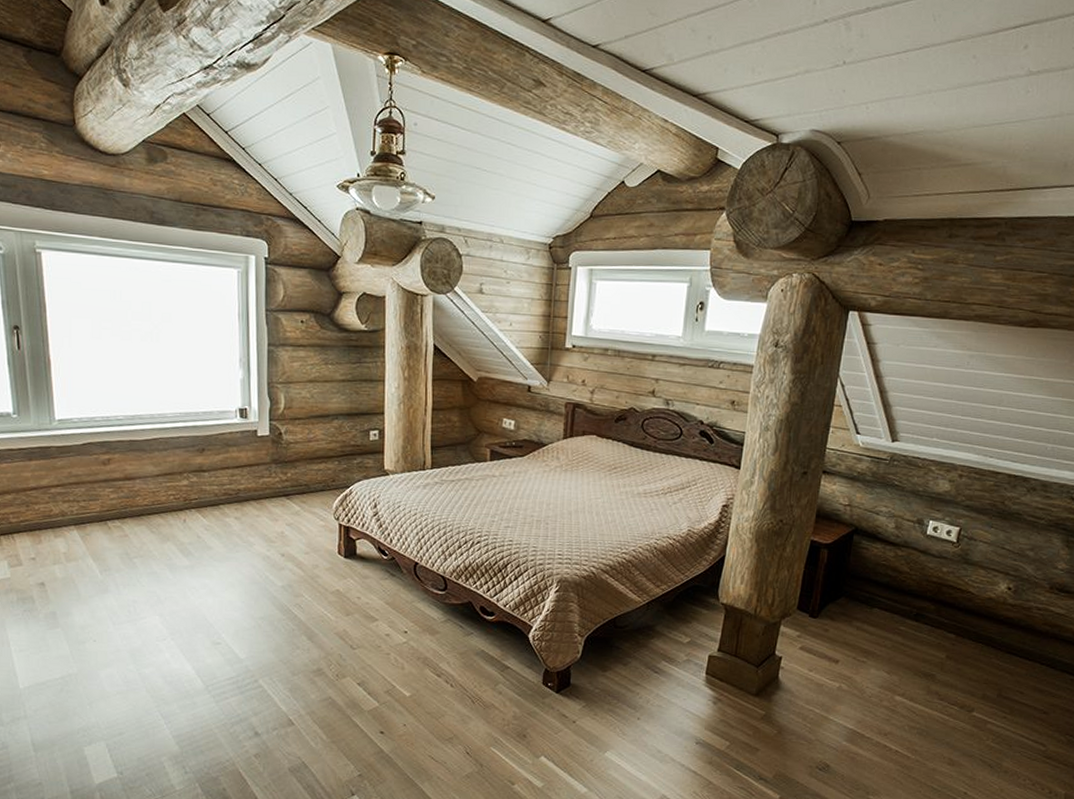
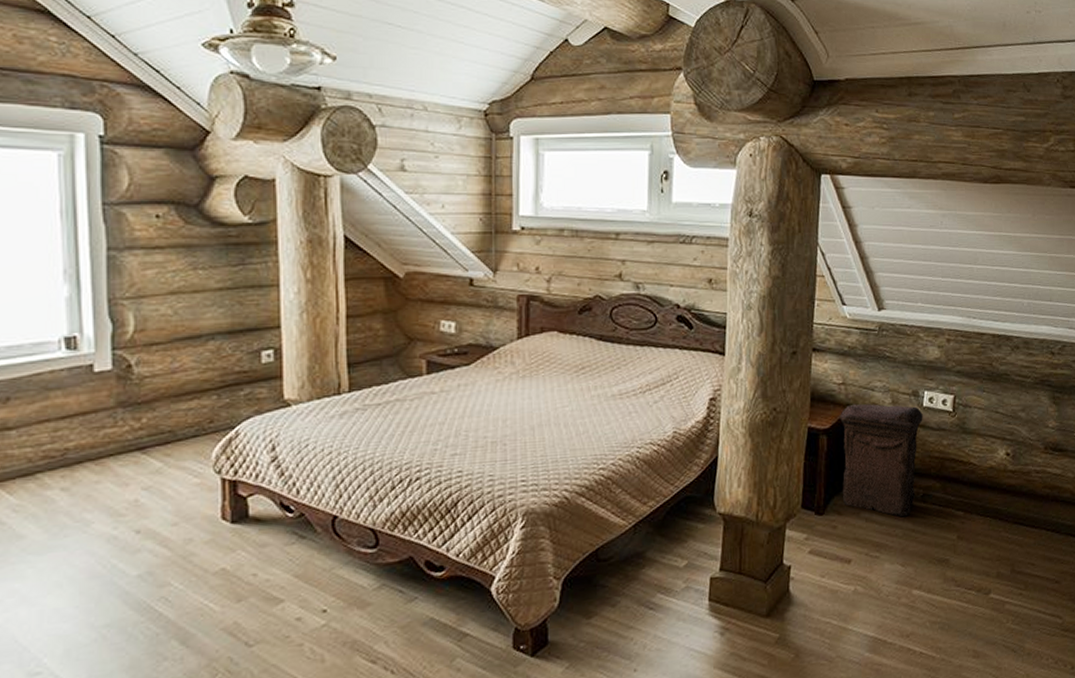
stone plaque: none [837,524,925,631] -> present [840,404,923,517]

